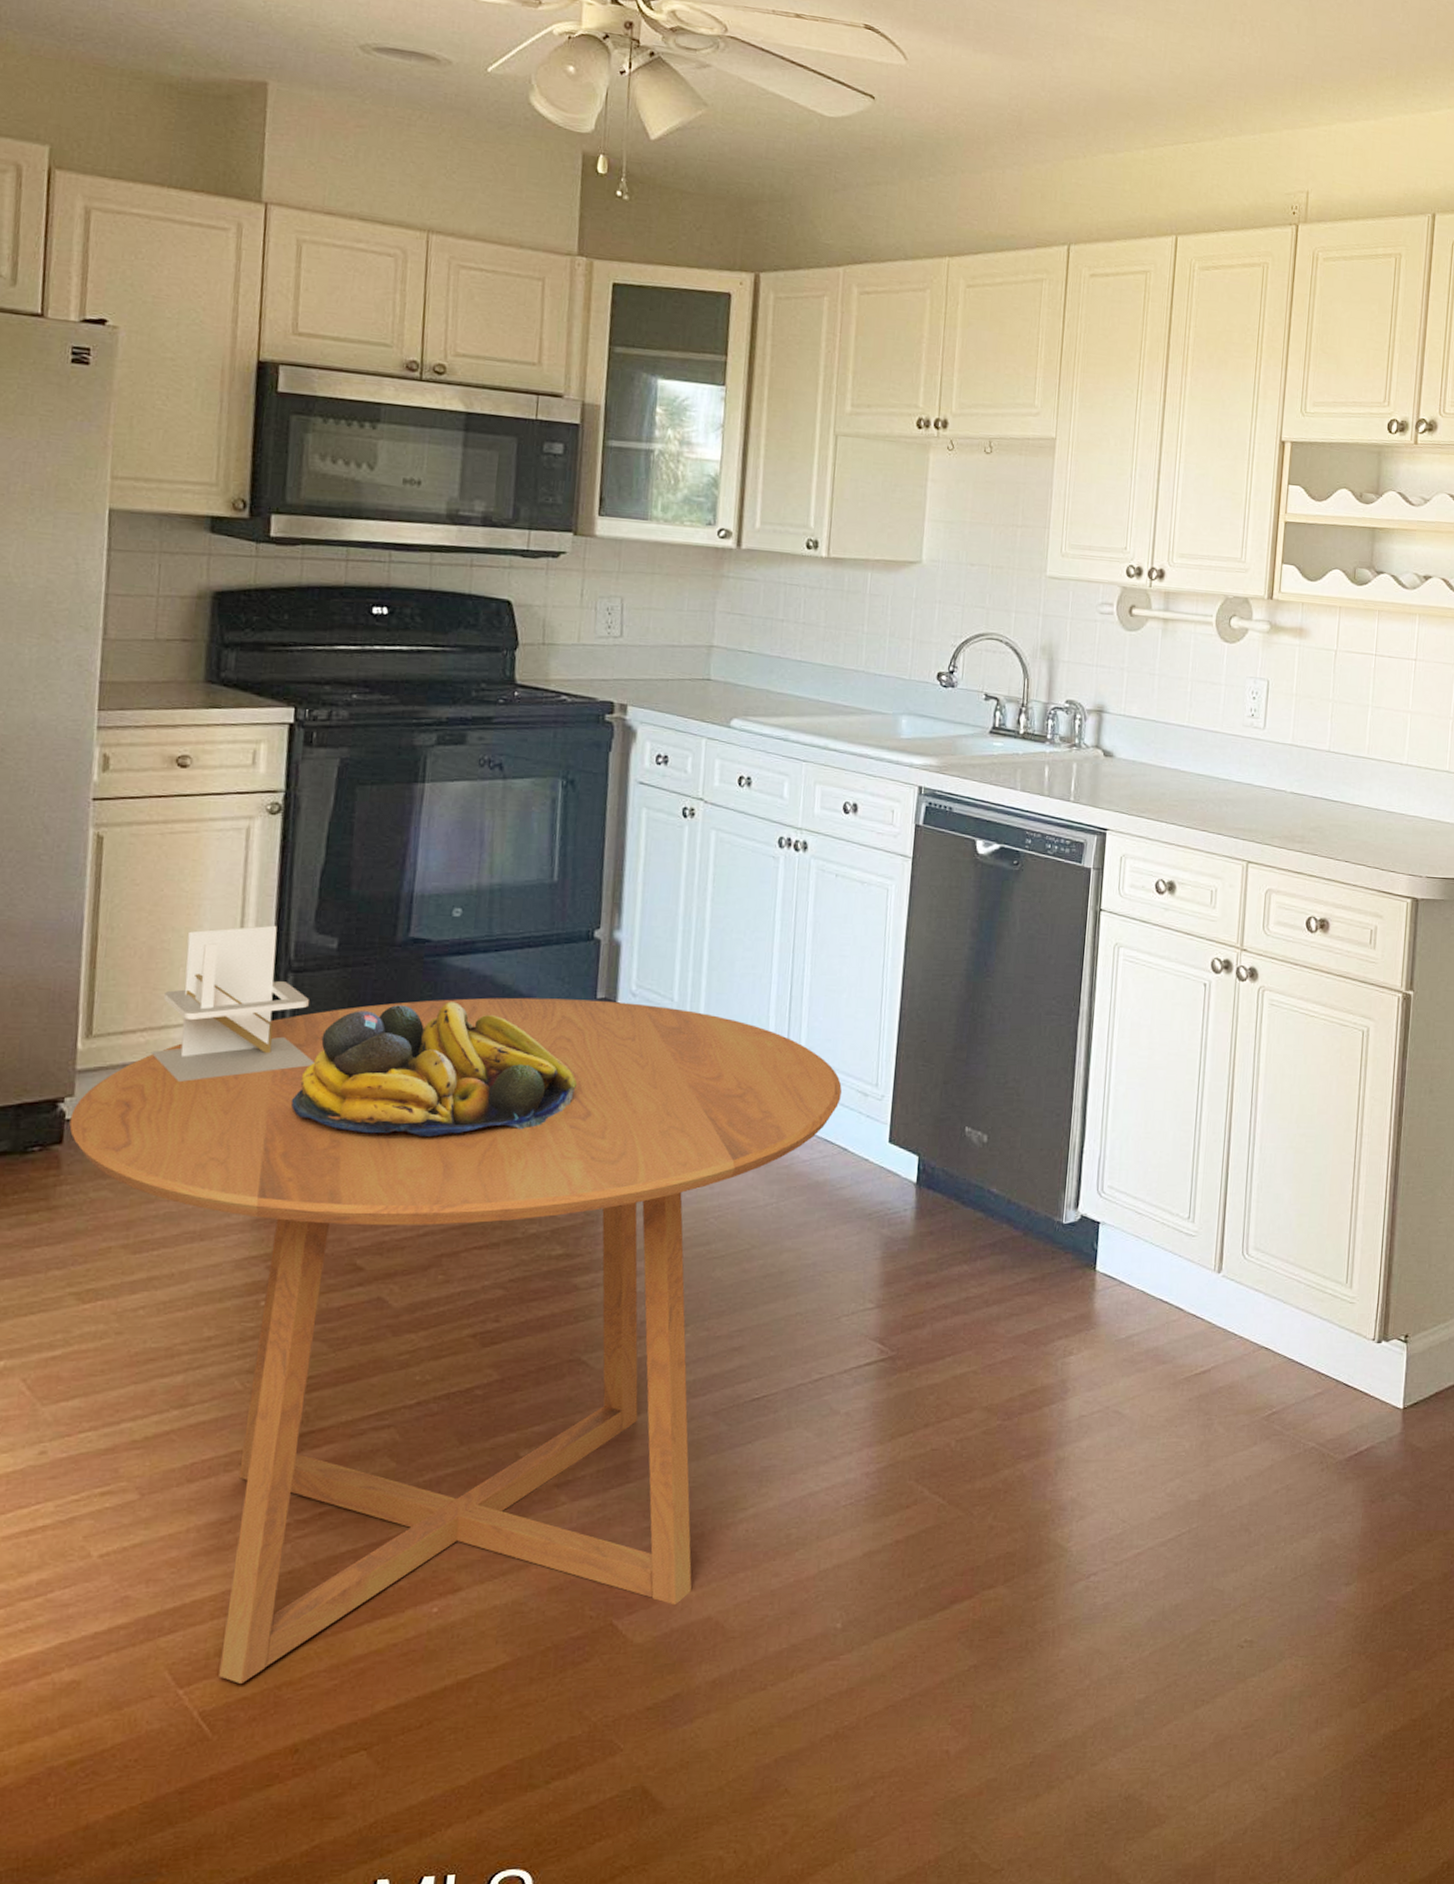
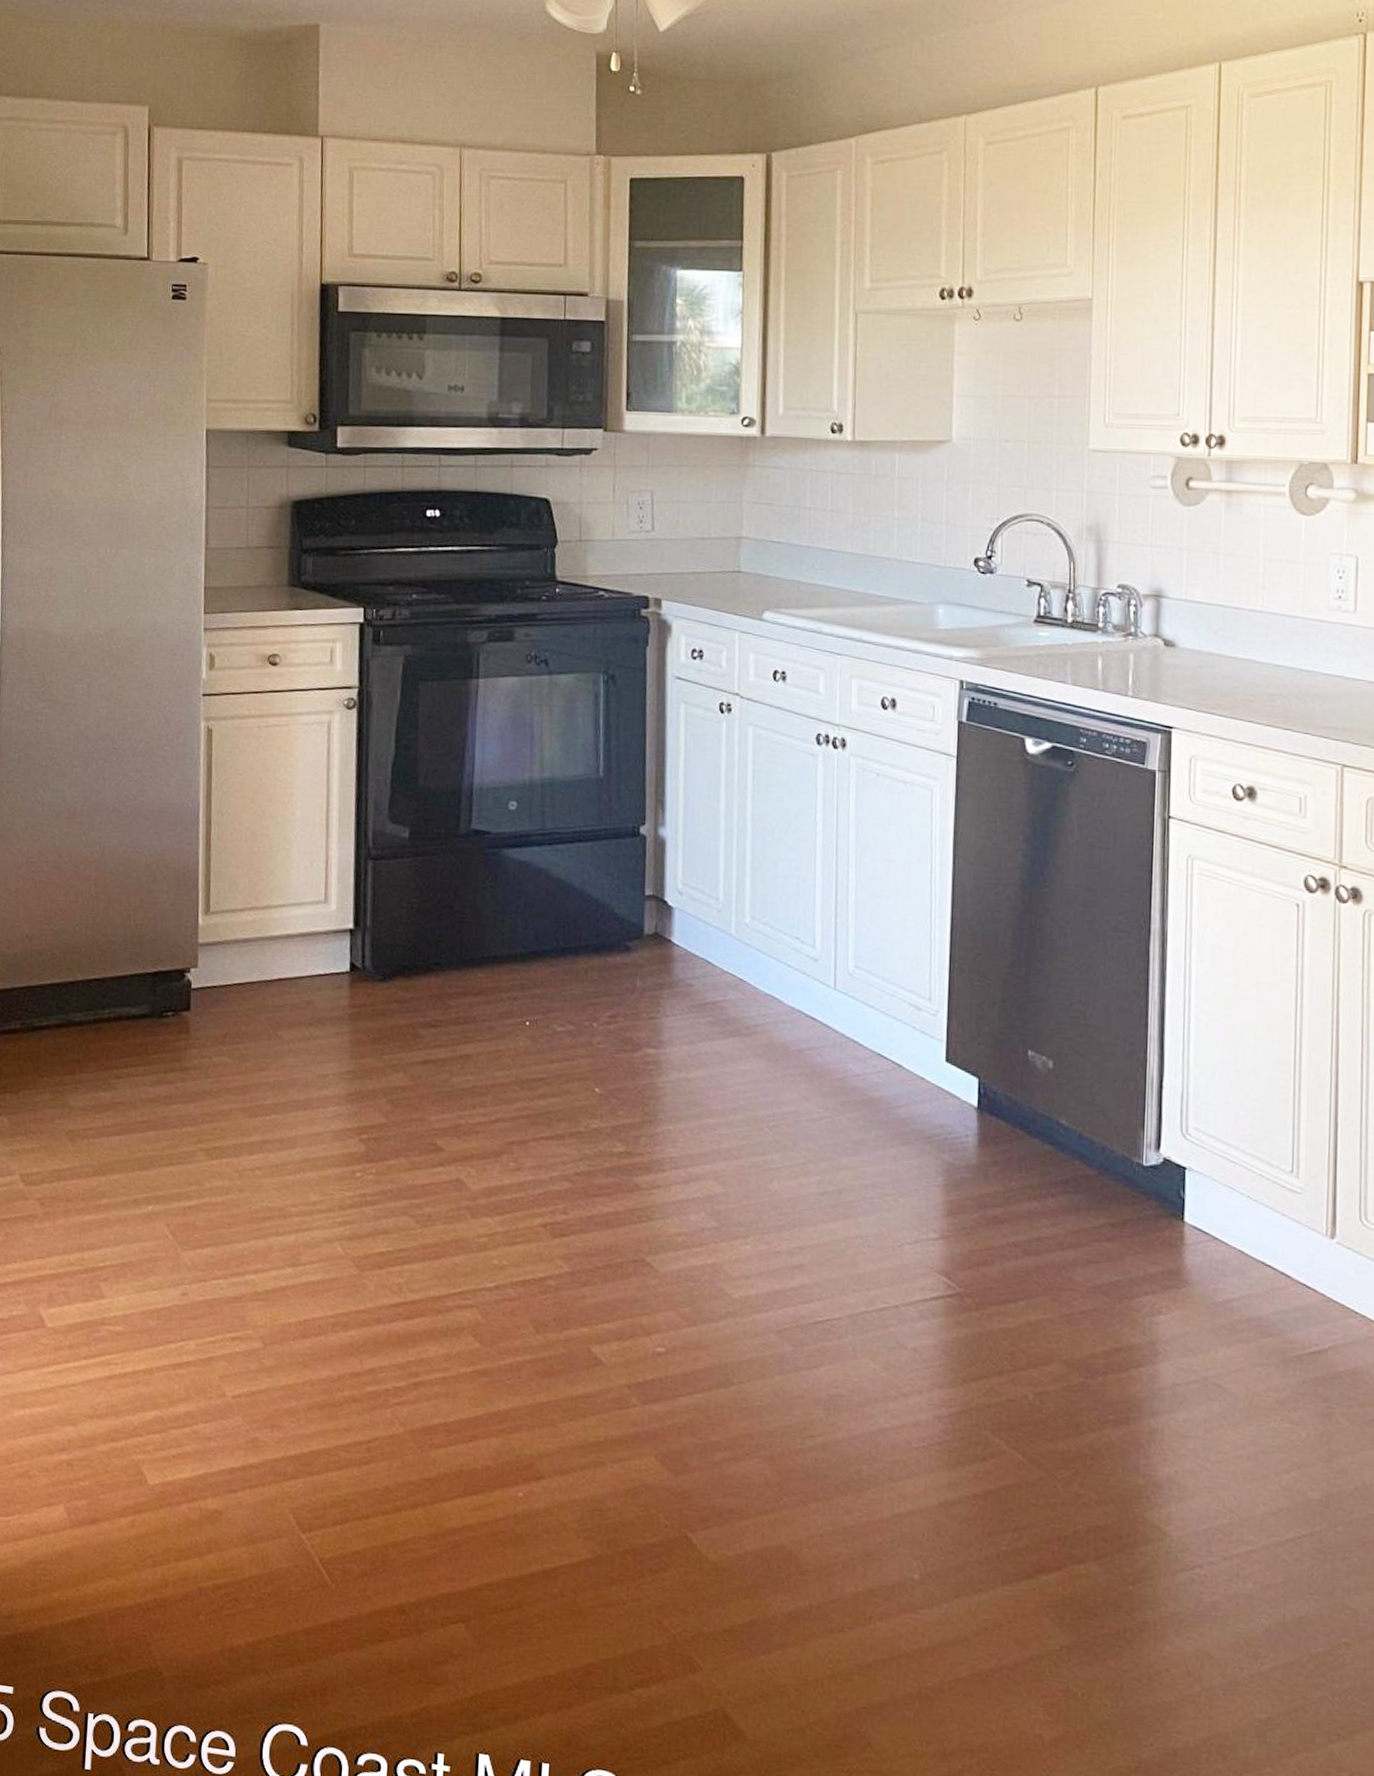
dining table: present [69,997,843,1684] -> none [195,890,894,1538]
napkin holder: present [150,925,315,1082] -> none [257,814,393,959]
fruit bowl: present [291,1001,578,1137] -> none [375,893,631,1025]

